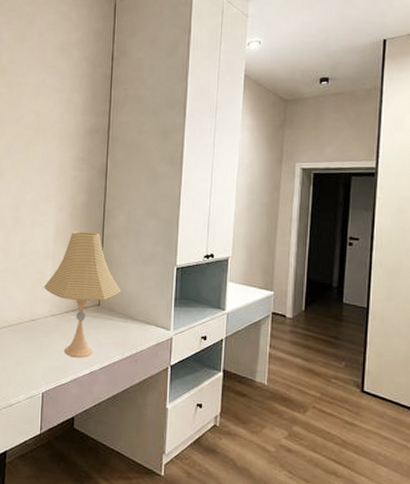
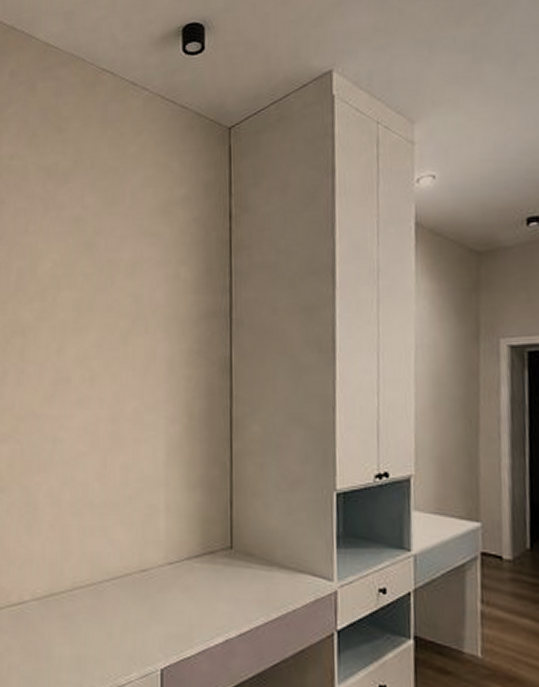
desk lamp: present [43,232,121,358] -> none [154,449,261,621]

